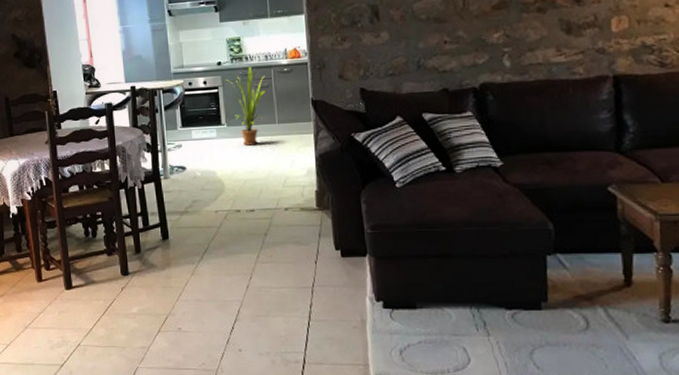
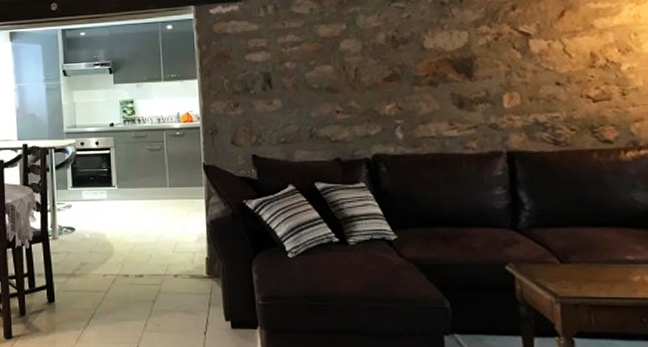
house plant: present [225,66,265,146] -> none [117,128,157,209]

